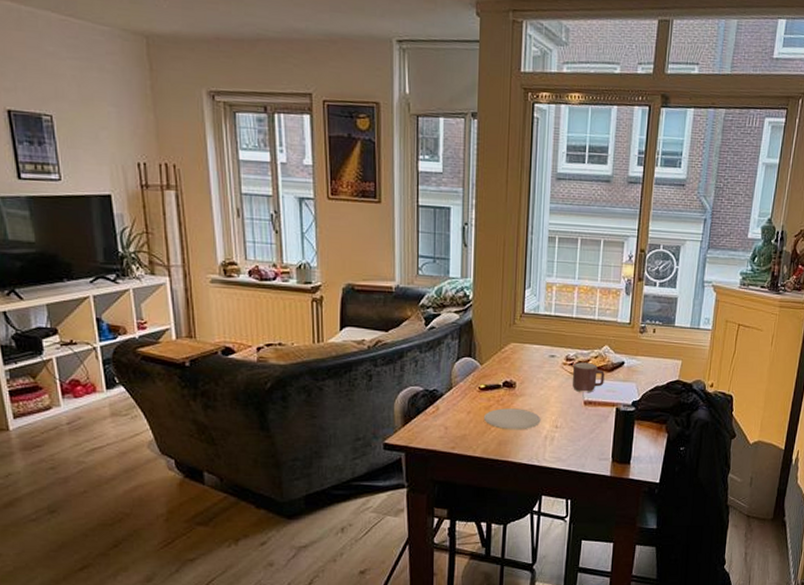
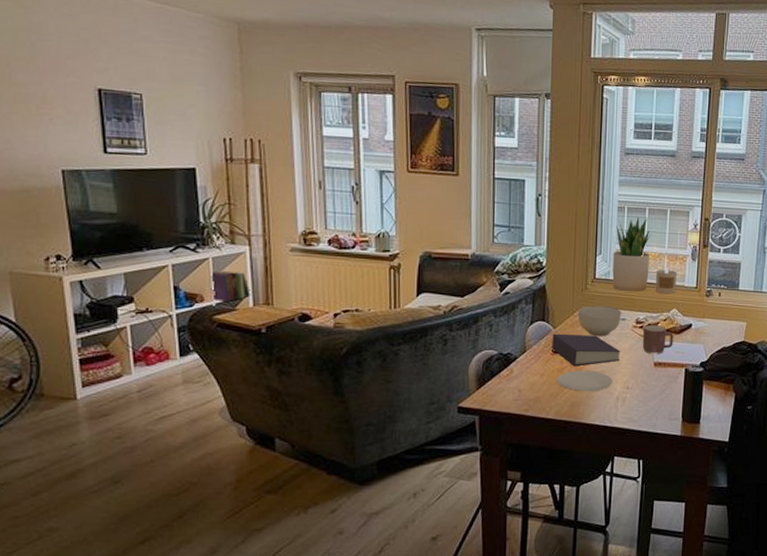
books: none [133,302,173,334] -> present [211,270,251,301]
book: none [479,370,550,404] -> present [552,333,621,367]
bowl: none [505,341,552,374] -> present [577,305,622,337]
planter: none [541,247,583,328] -> present [612,216,651,293]
candle: none [587,302,609,331] -> present [656,267,677,295]

